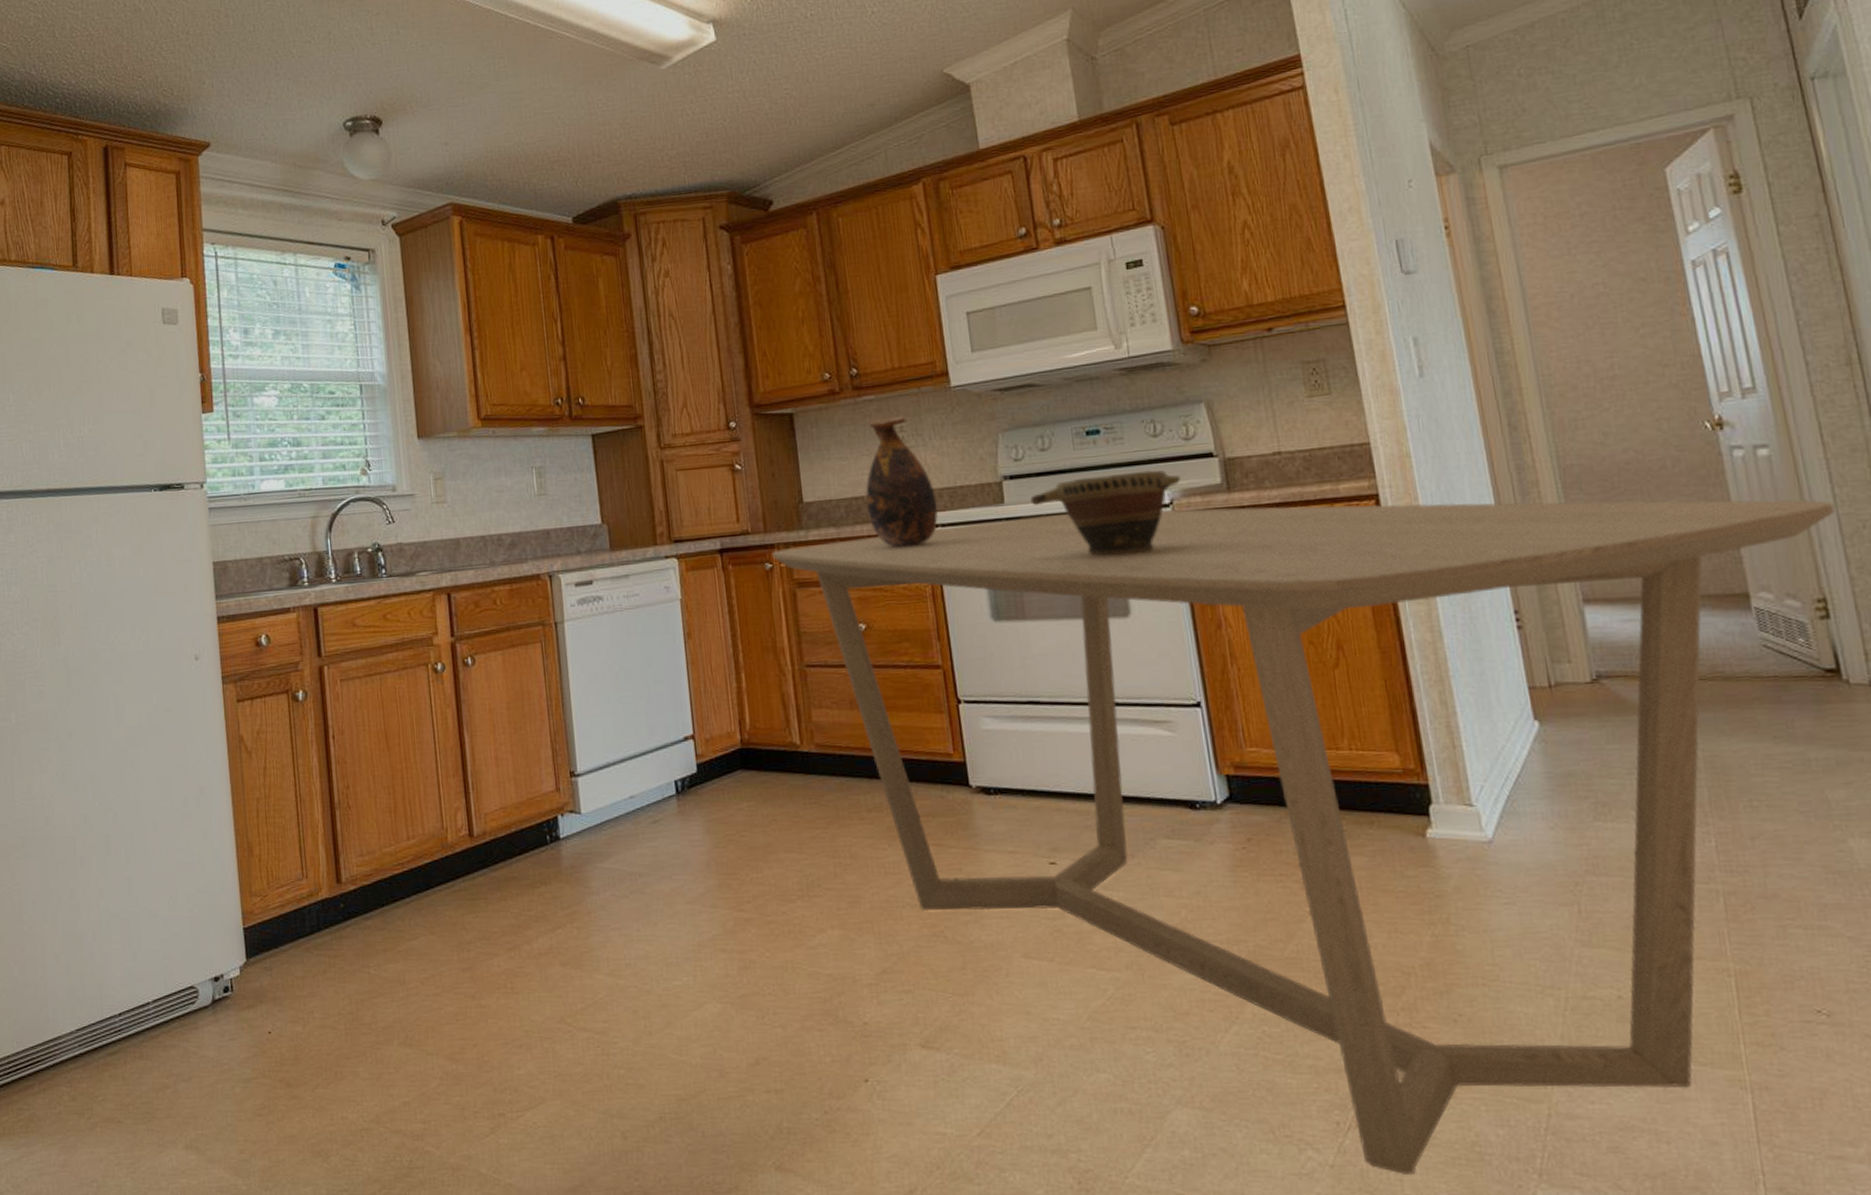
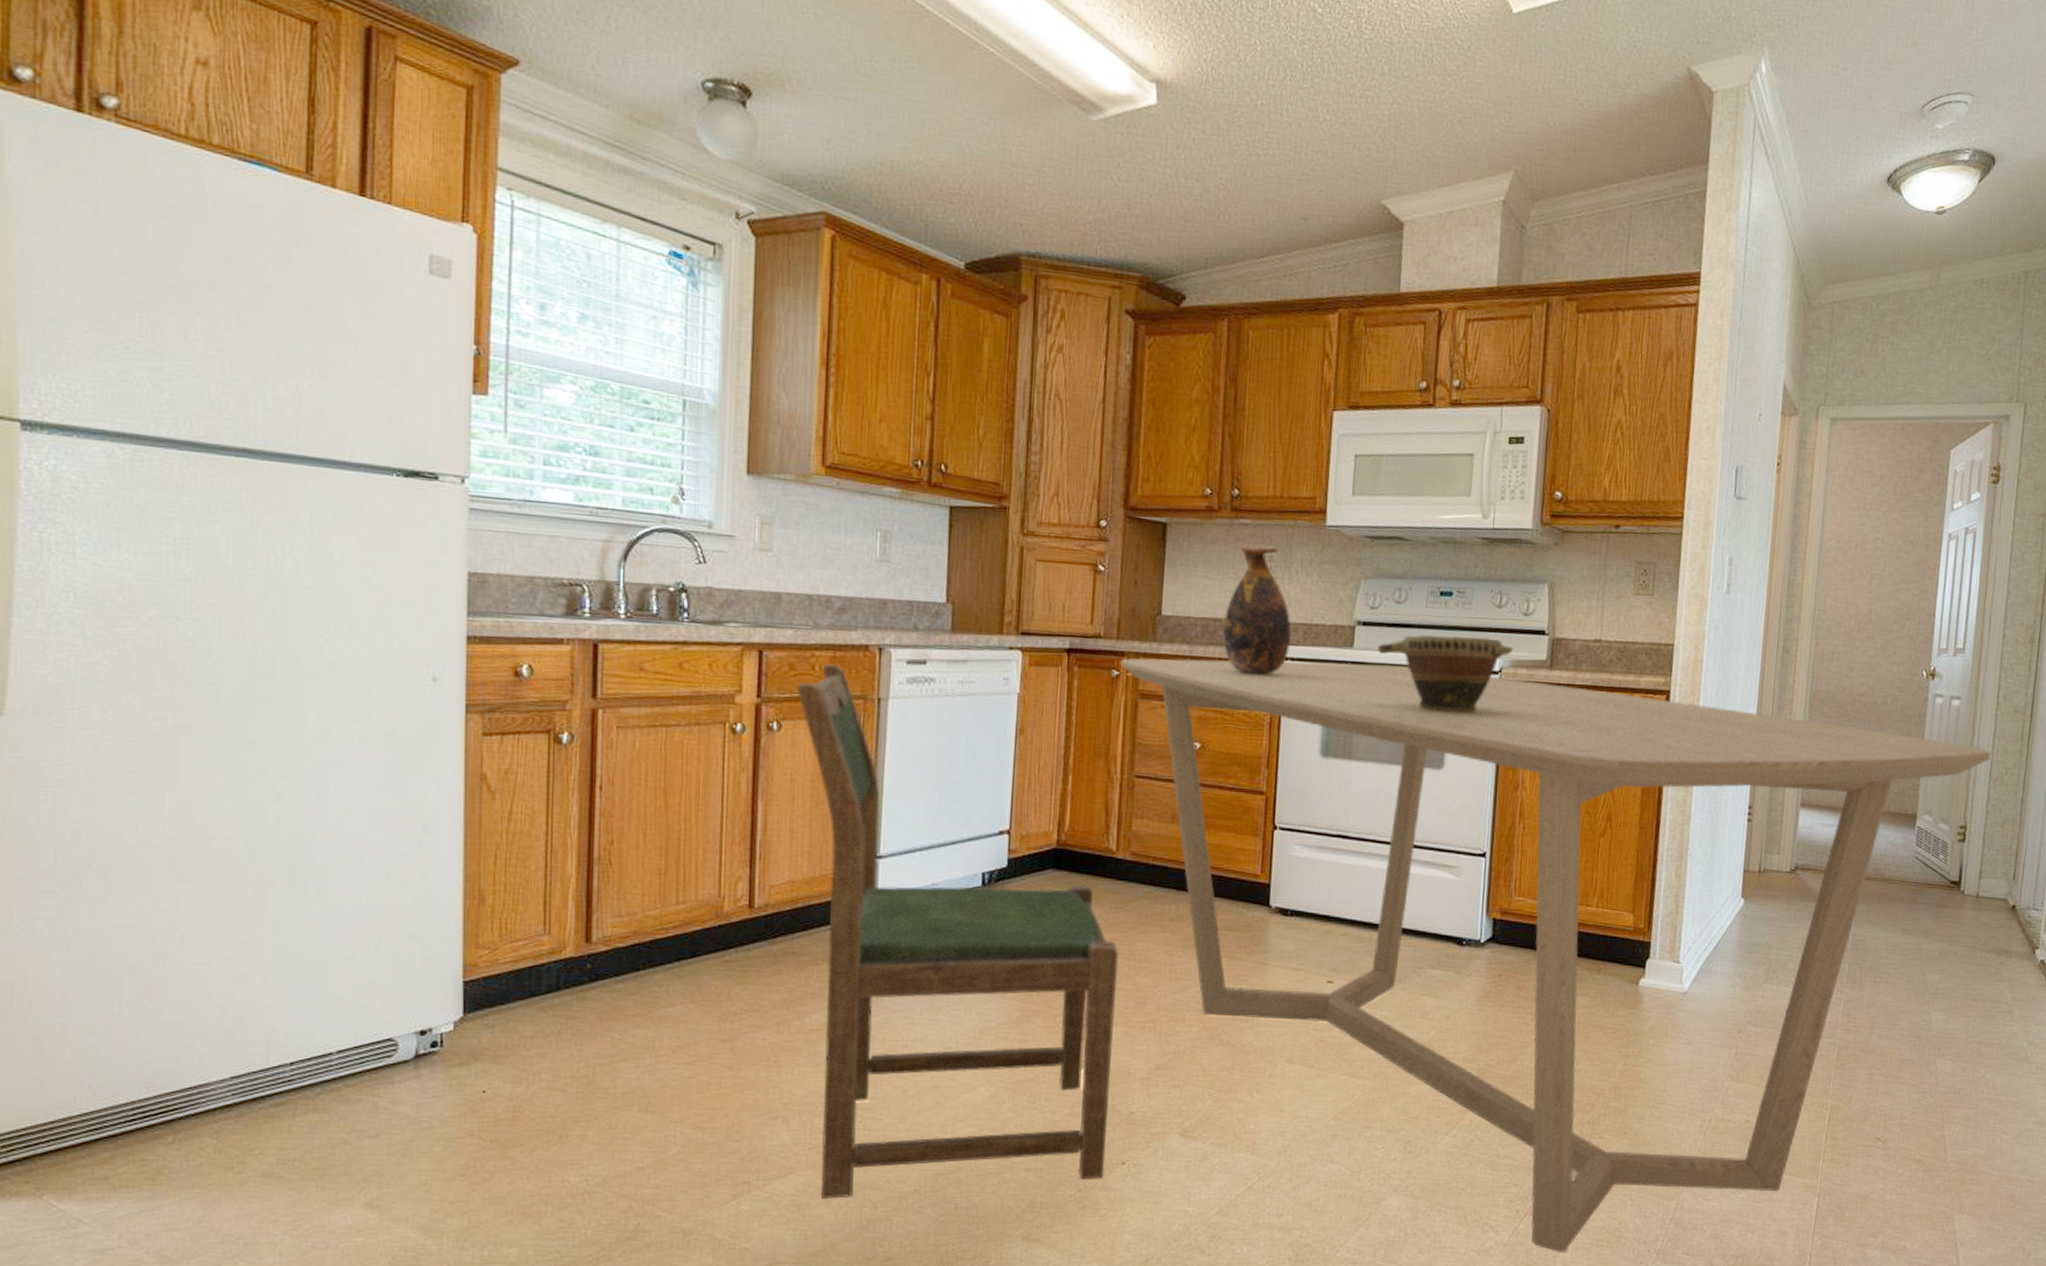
dining chair: none [483,596,849,1129] -> present [796,664,1120,1199]

